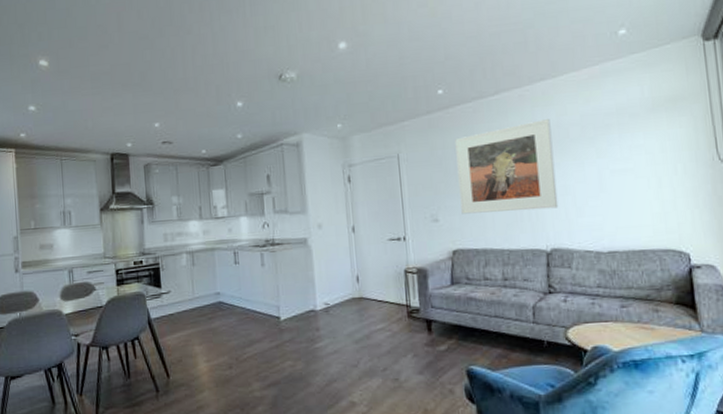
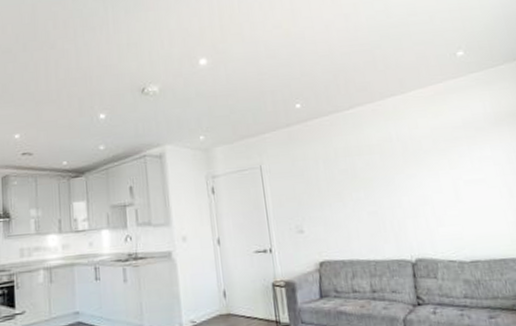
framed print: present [455,119,559,214] -> none [315,132,419,225]

